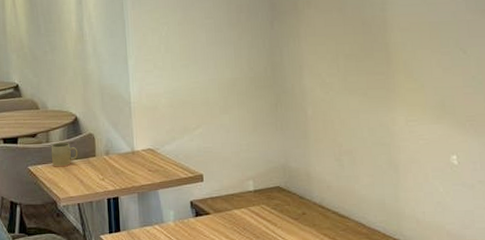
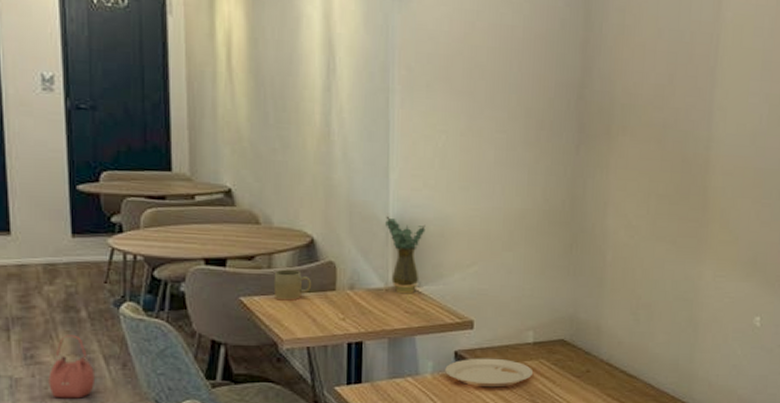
vase: none [128,94,159,156] -> present [385,216,426,294]
plate: none [184,205,257,232] -> present [445,358,534,388]

